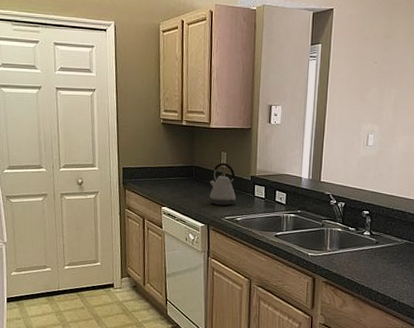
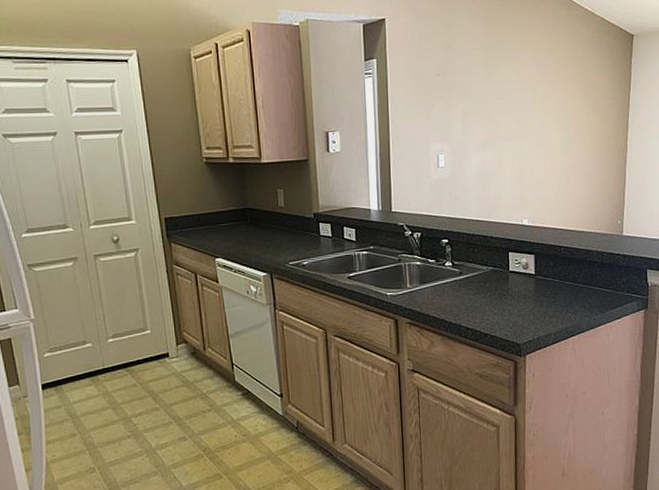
kettle: present [209,162,236,206] -> none [267,201,299,250]

